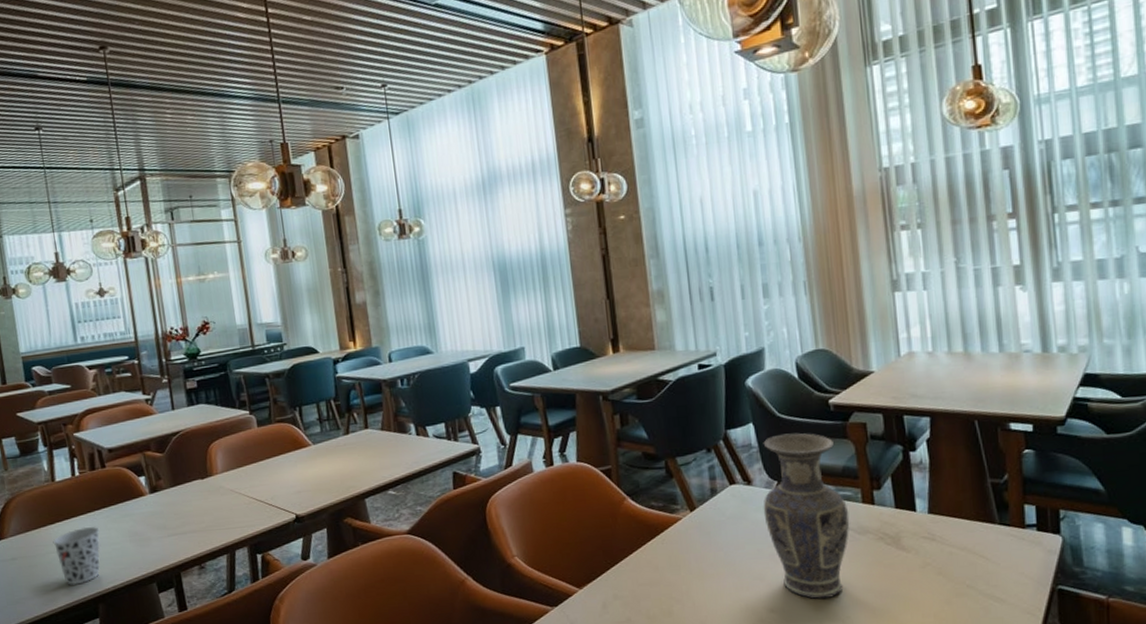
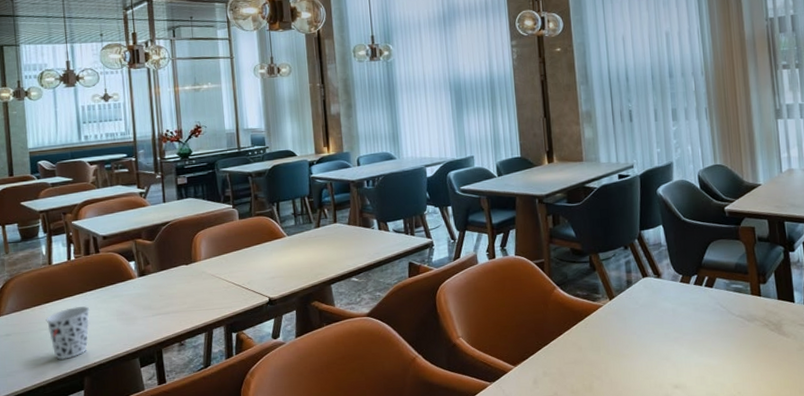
vase: present [763,433,850,600] -> none [670,234,741,377]

